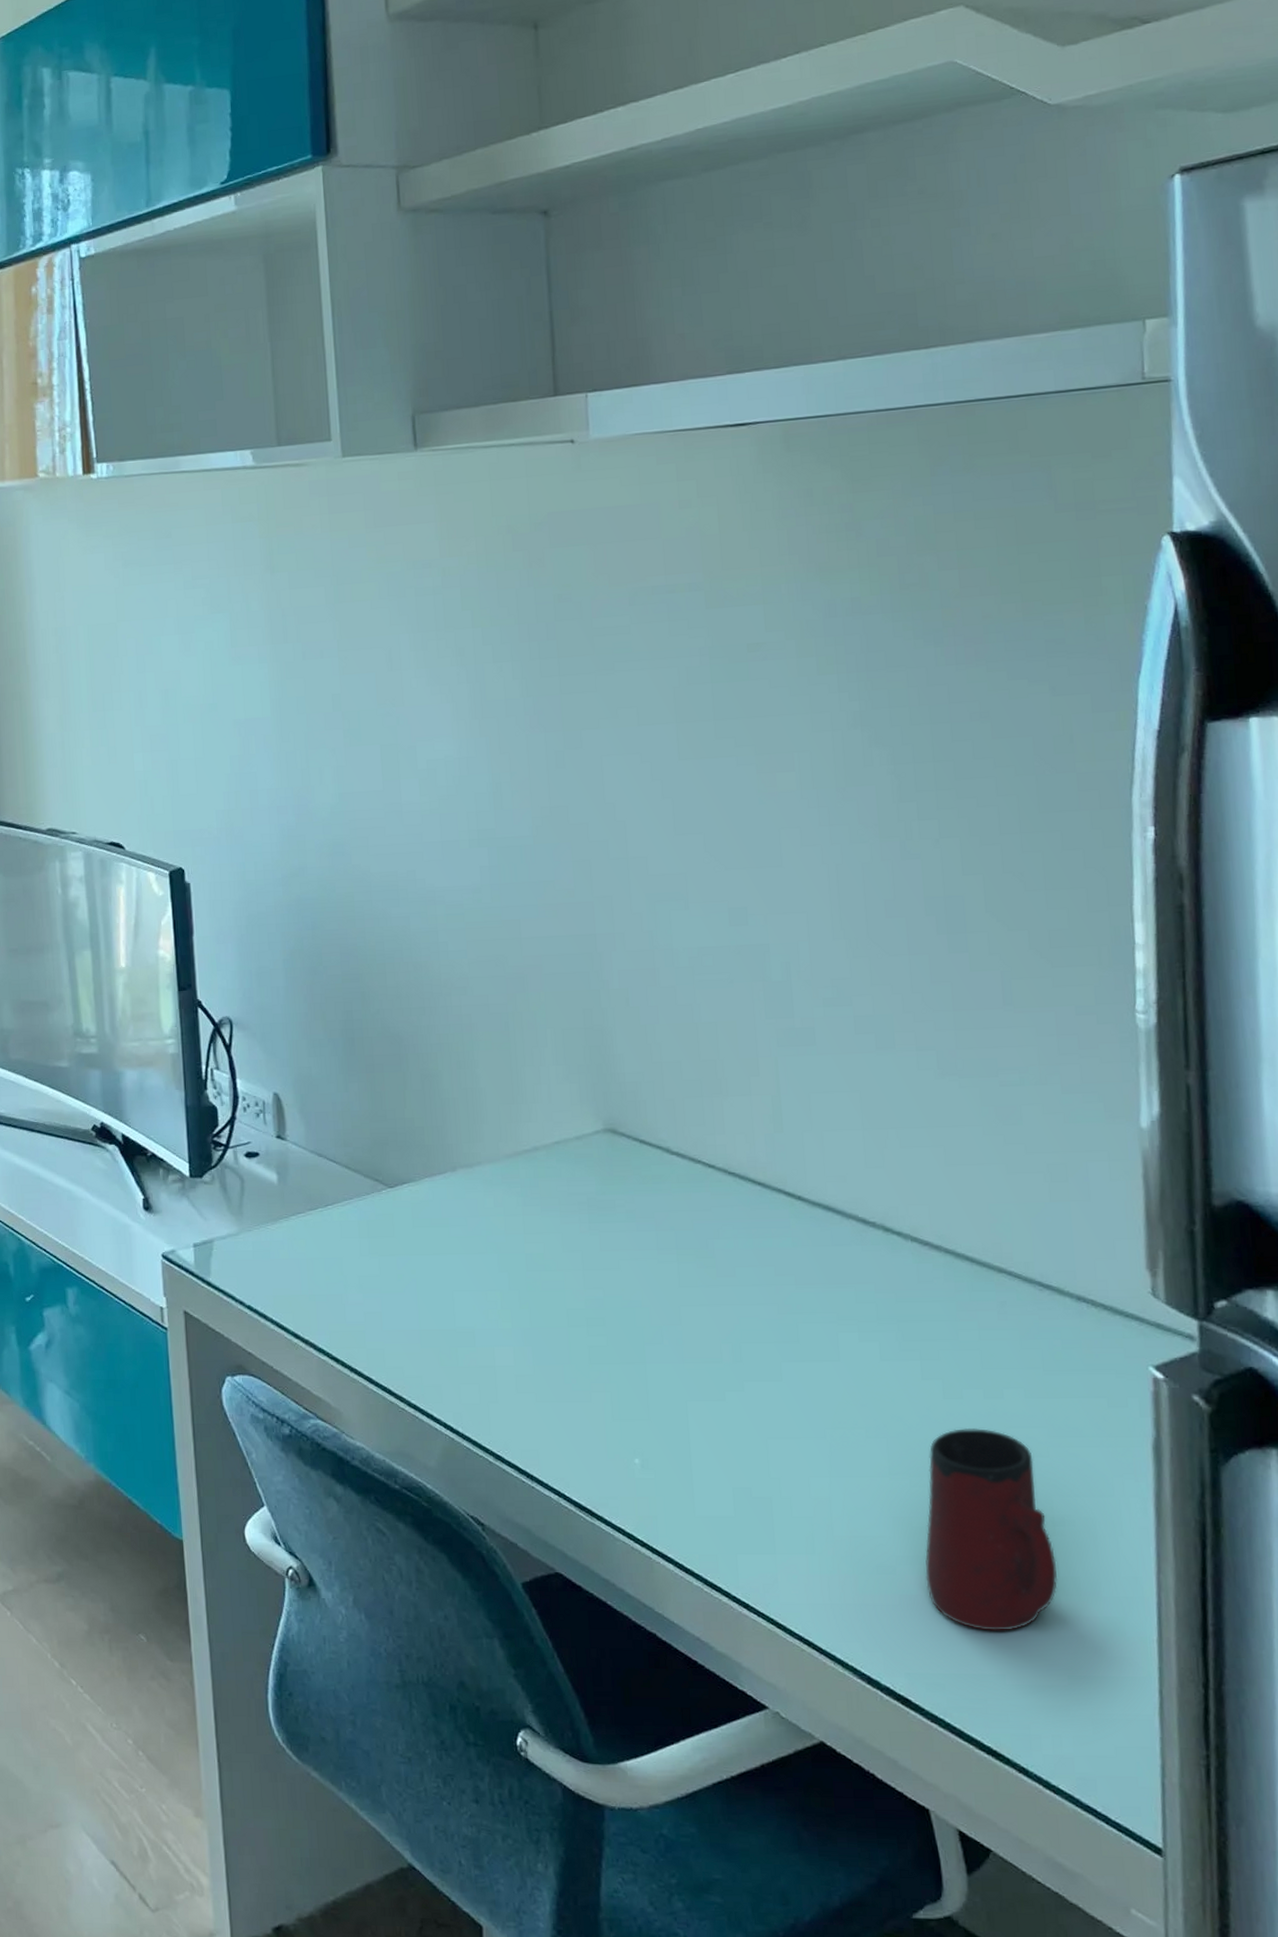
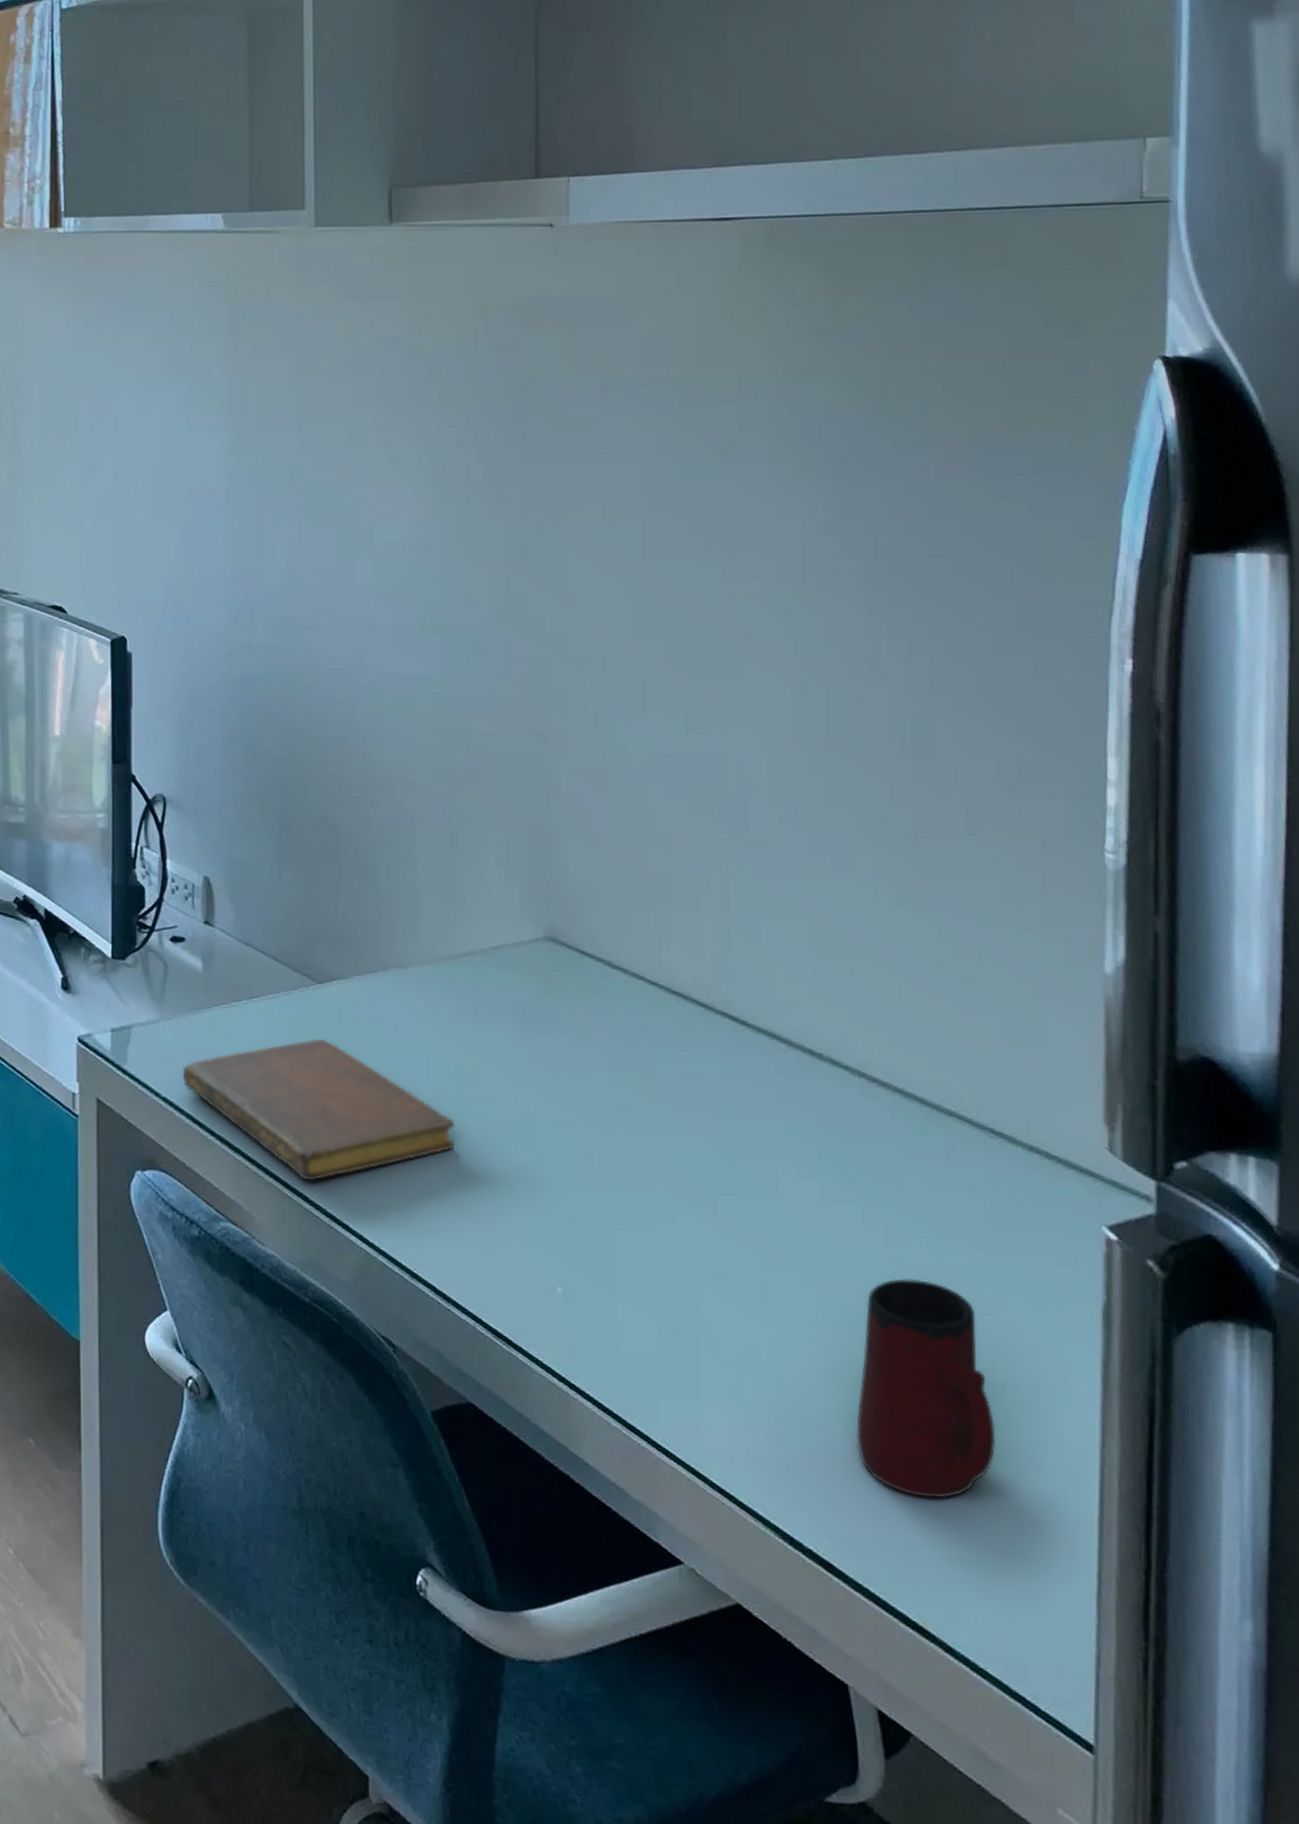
notebook: none [264,1240,528,1375] -> present [182,1038,454,1181]

